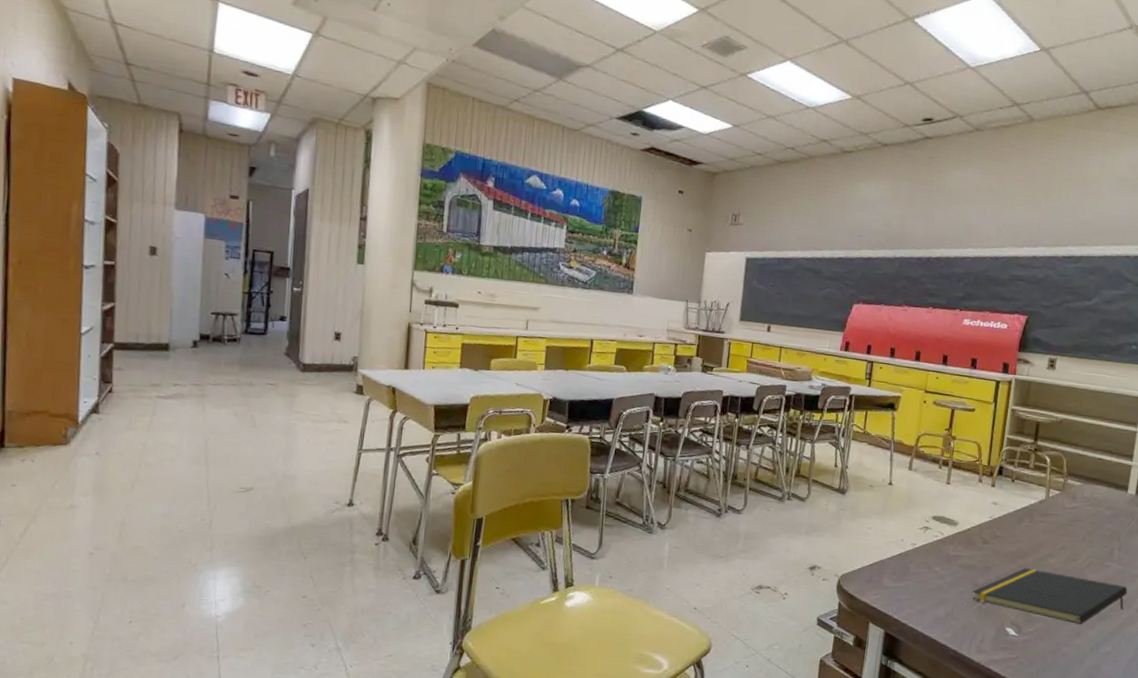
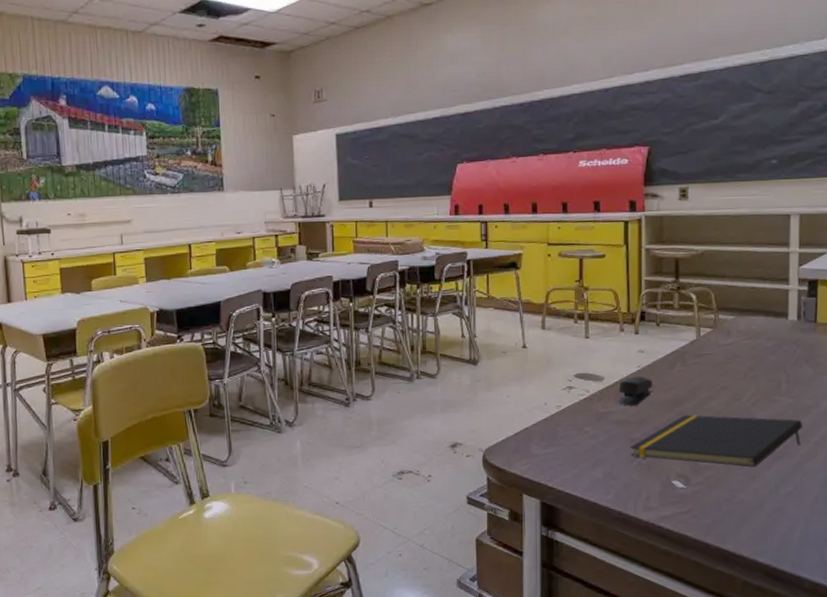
stapler: none [967,525,1002,553] -> present [617,376,653,406]

